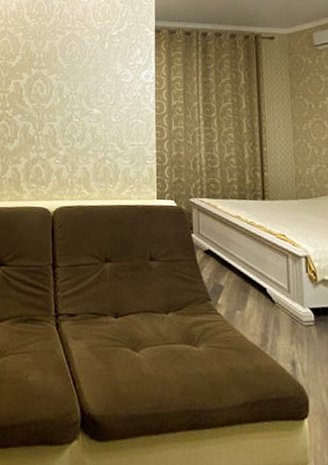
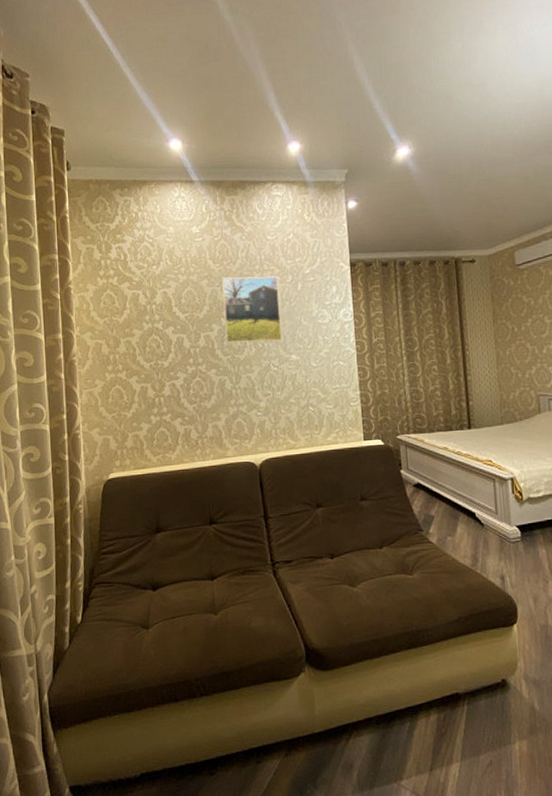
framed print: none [33,32,88,94] -> present [222,276,283,344]

